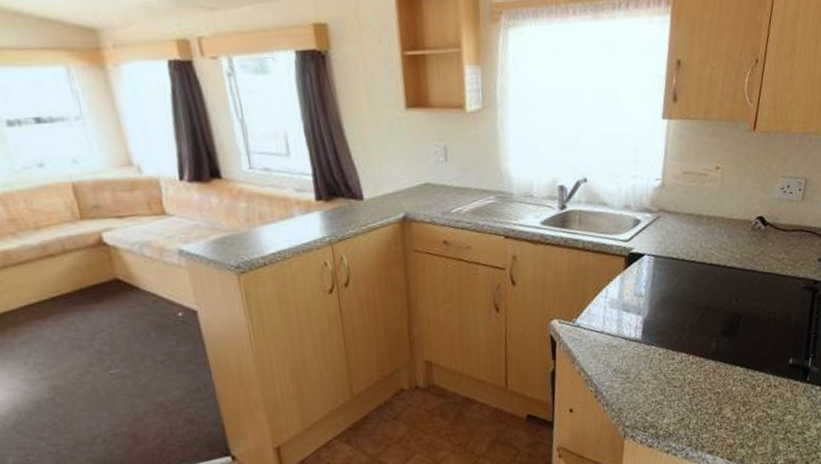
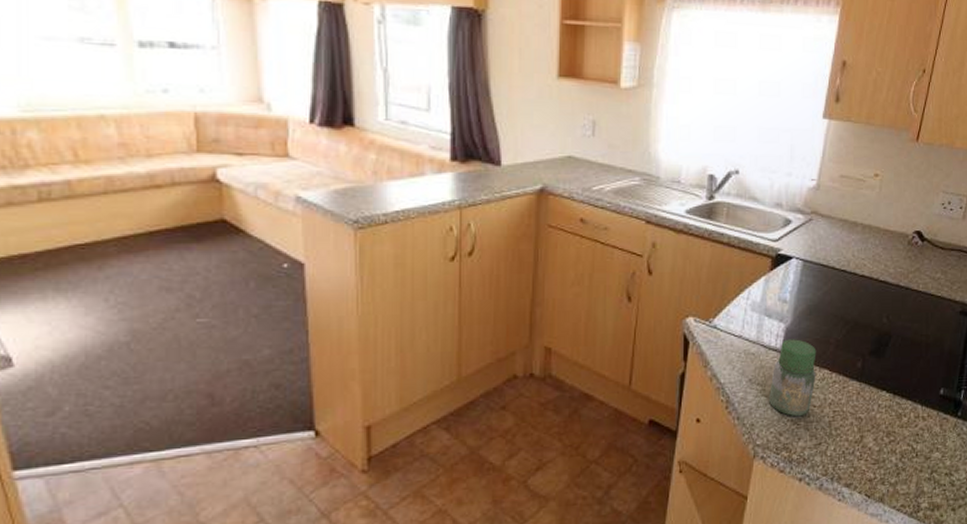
jar: none [633,328,675,398] -> present [769,339,817,417]

